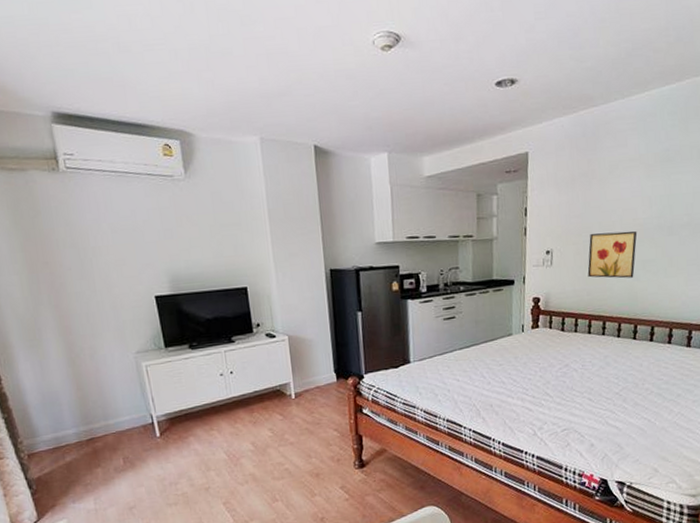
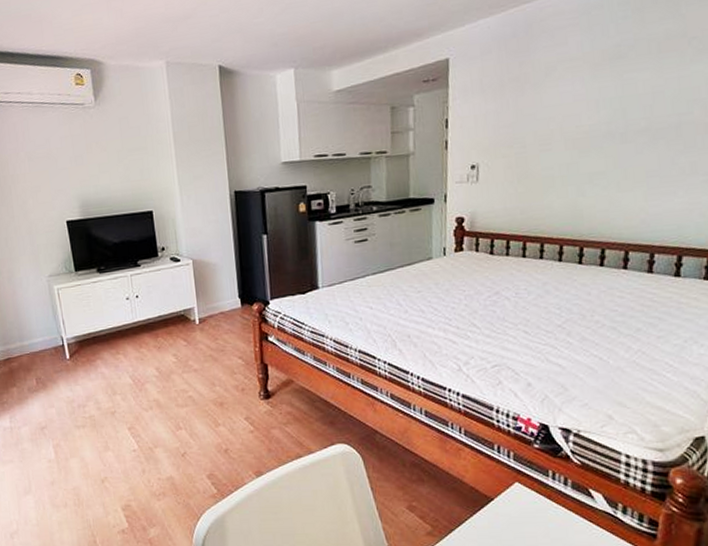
wall art: present [587,231,638,279] -> none [520,140,582,194]

